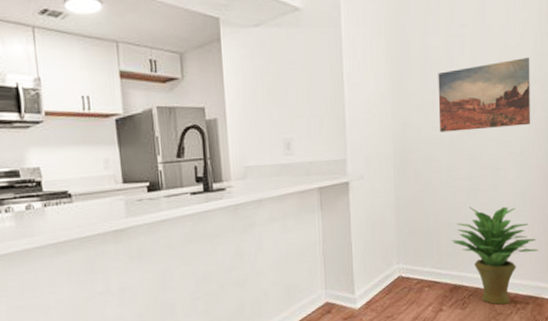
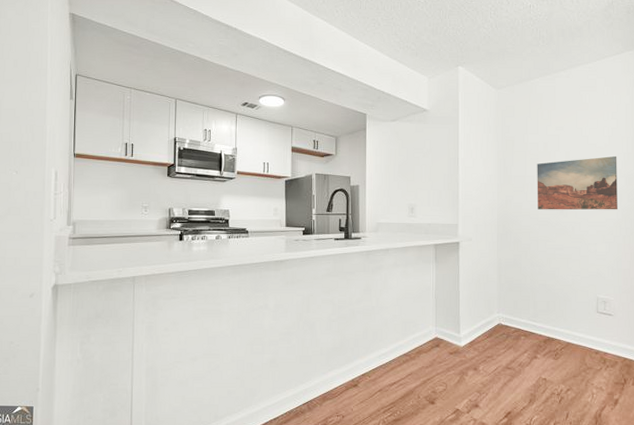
potted plant: present [451,206,539,305] -> none [546,272,627,361]

